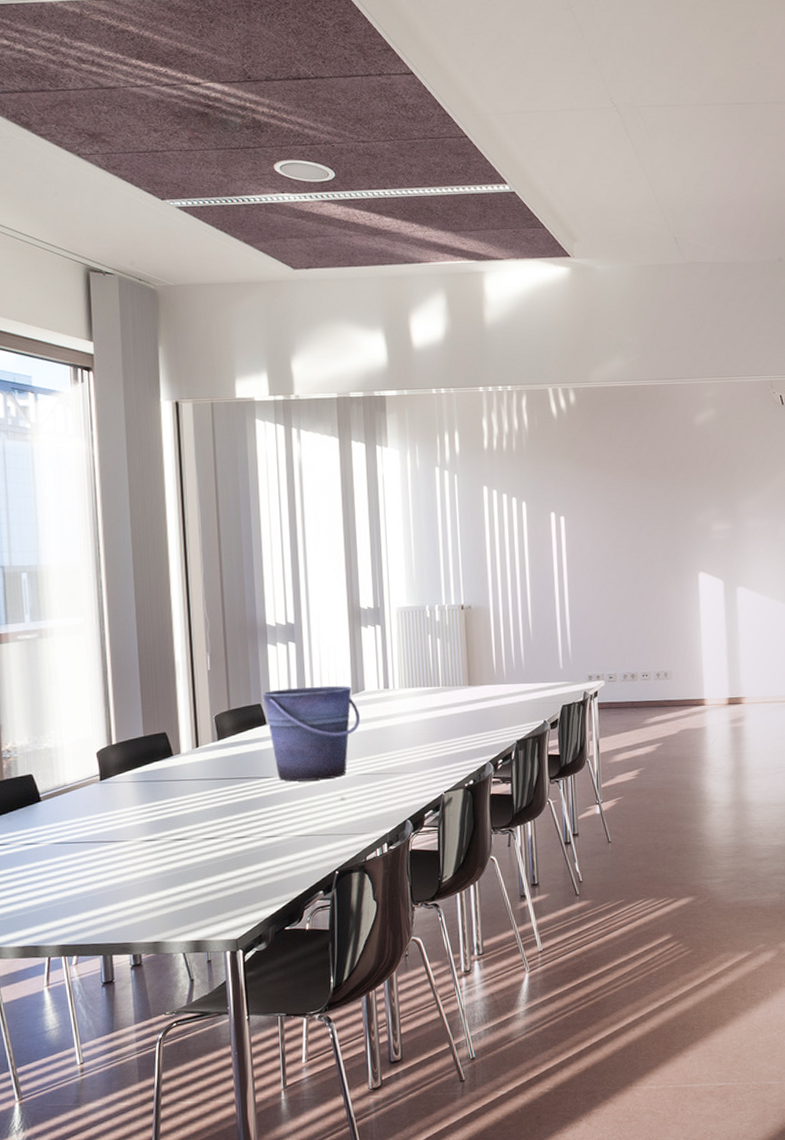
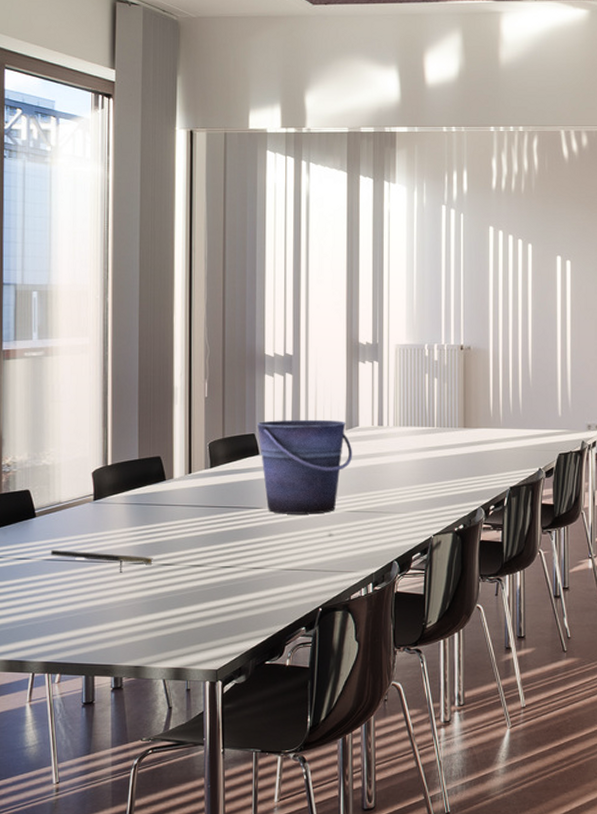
notepad: none [58,832,165,851] -> present [50,550,153,573]

